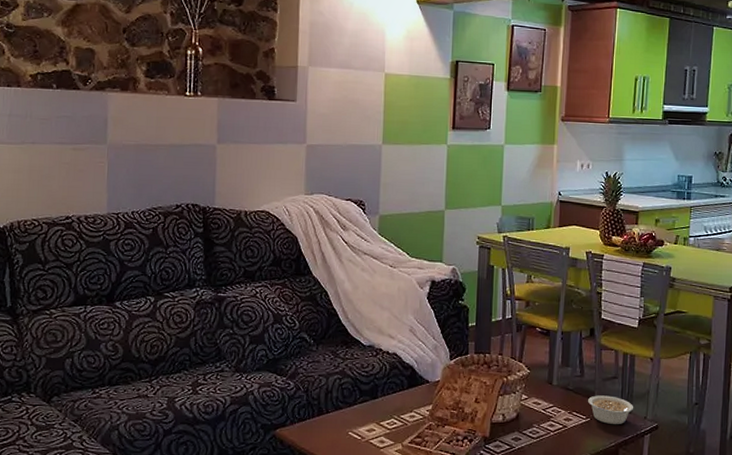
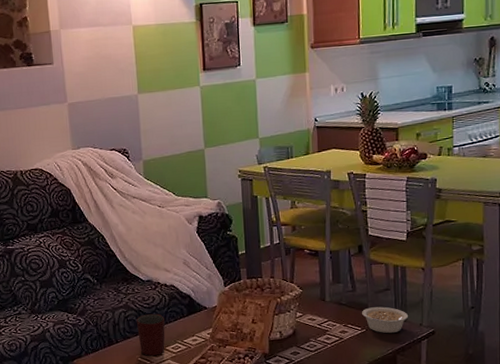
mug: none [351,383,382,431] -> present [136,313,165,356]

